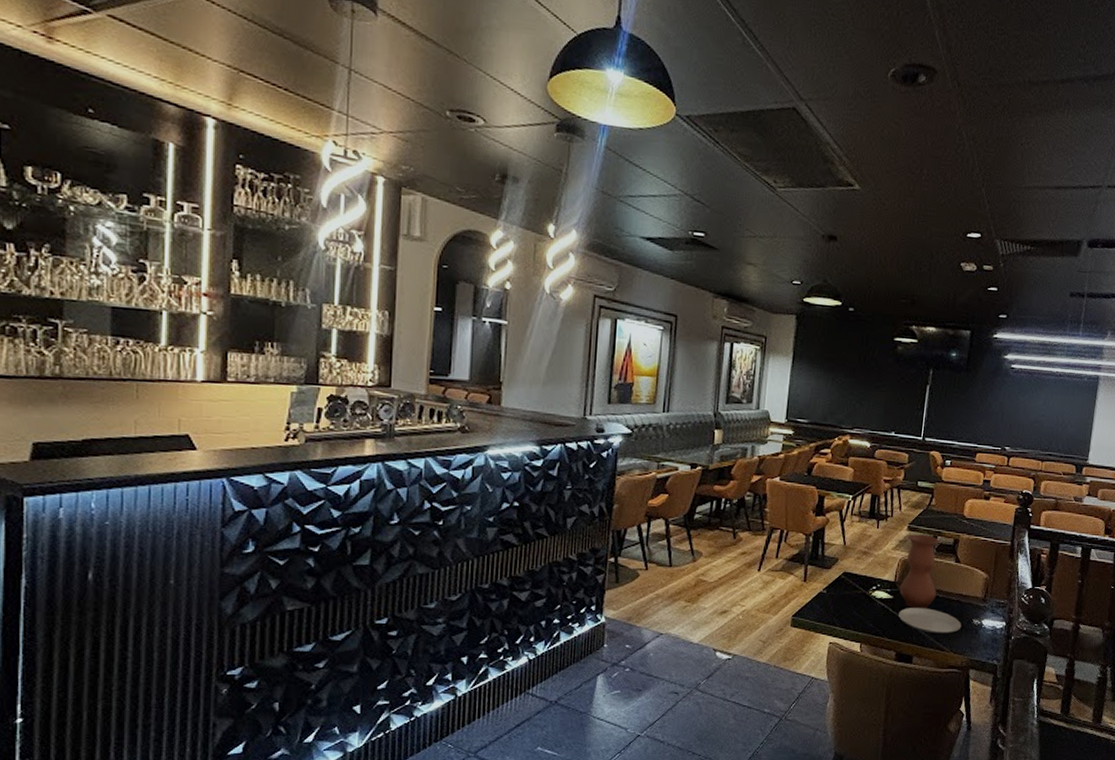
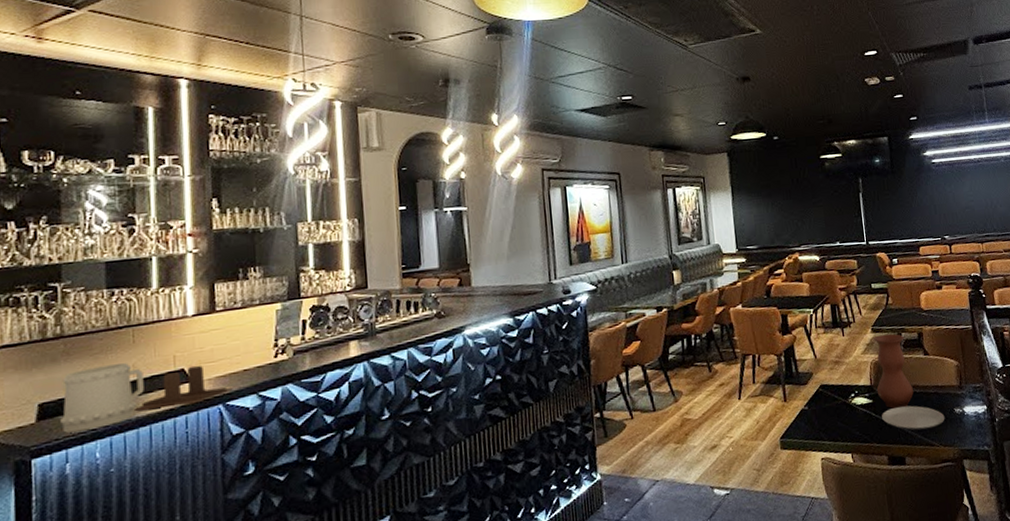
beer mug: none [56,415,145,479] -> present [60,362,144,433]
napkin holder: none [132,433,239,473] -> present [133,365,233,412]

